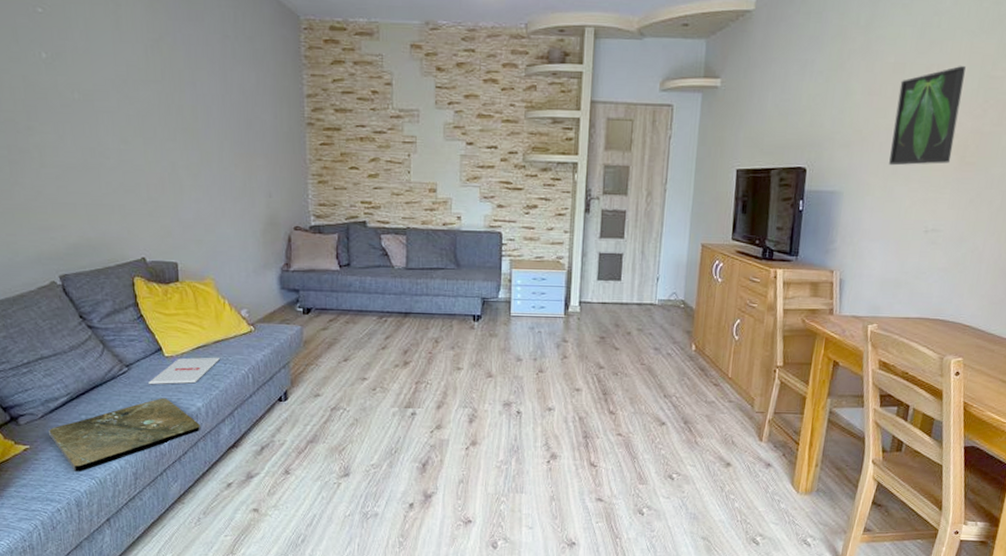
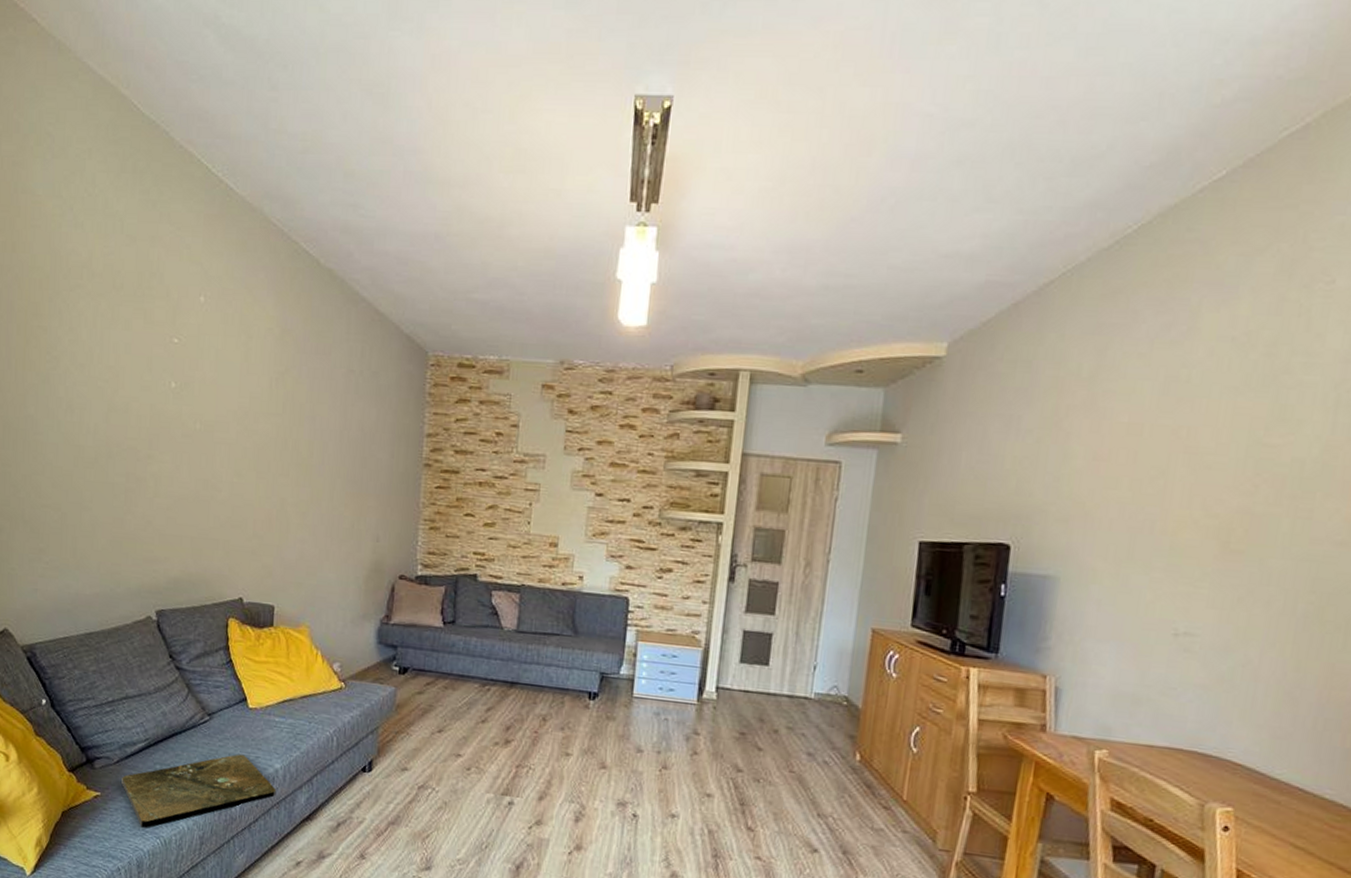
magazine: present [148,357,220,384] -> none [228,711,305,741]
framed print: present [889,66,966,166] -> none [1122,429,1227,550]

